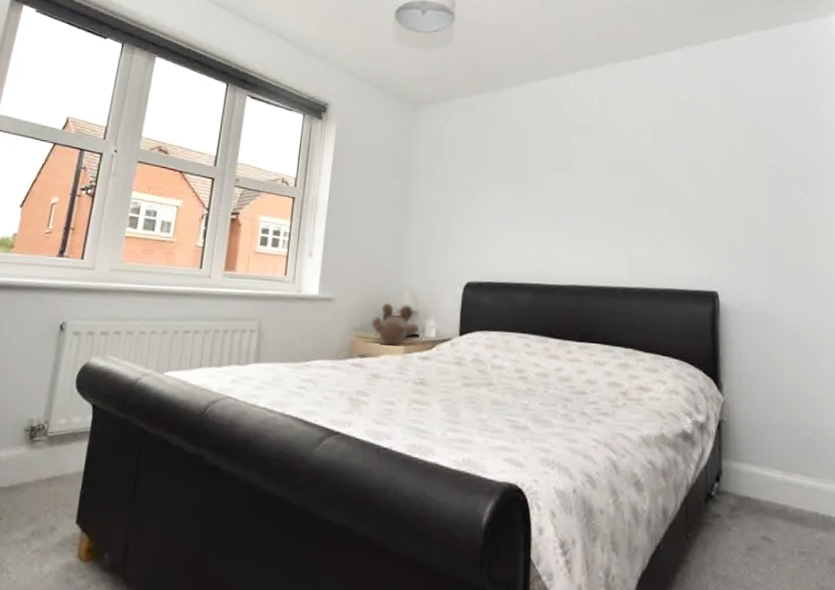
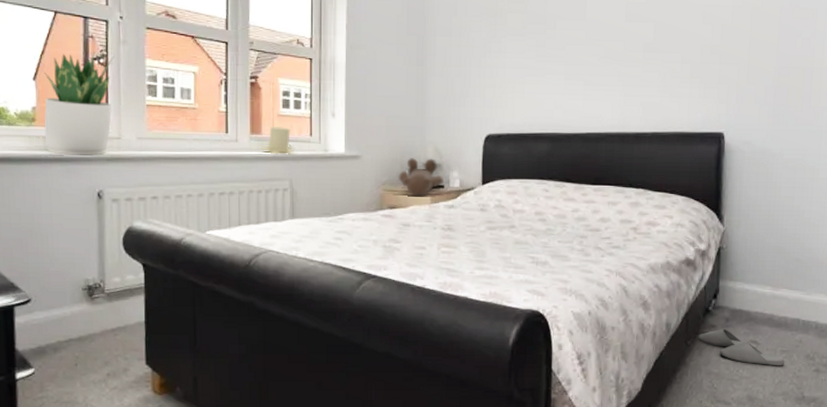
planter: none [18,181,103,286] -> present [44,51,115,156]
candle: none [234,264,267,293] -> present [262,127,294,154]
slippers: none [700,519,804,573] -> present [698,328,785,366]

